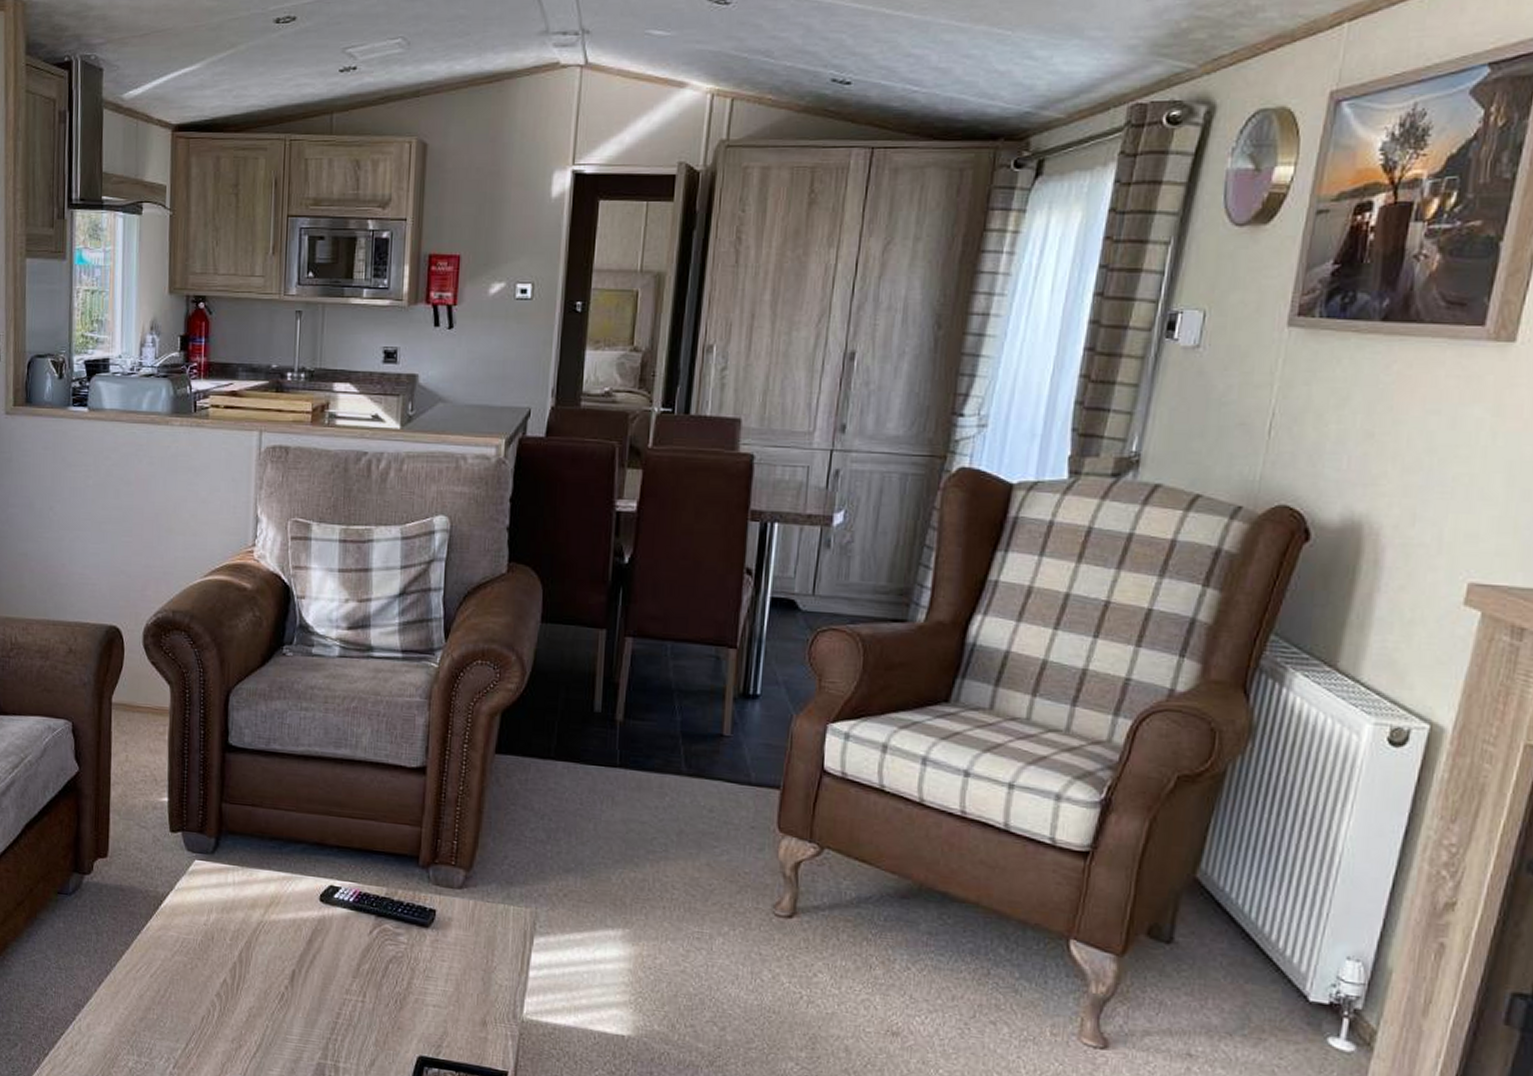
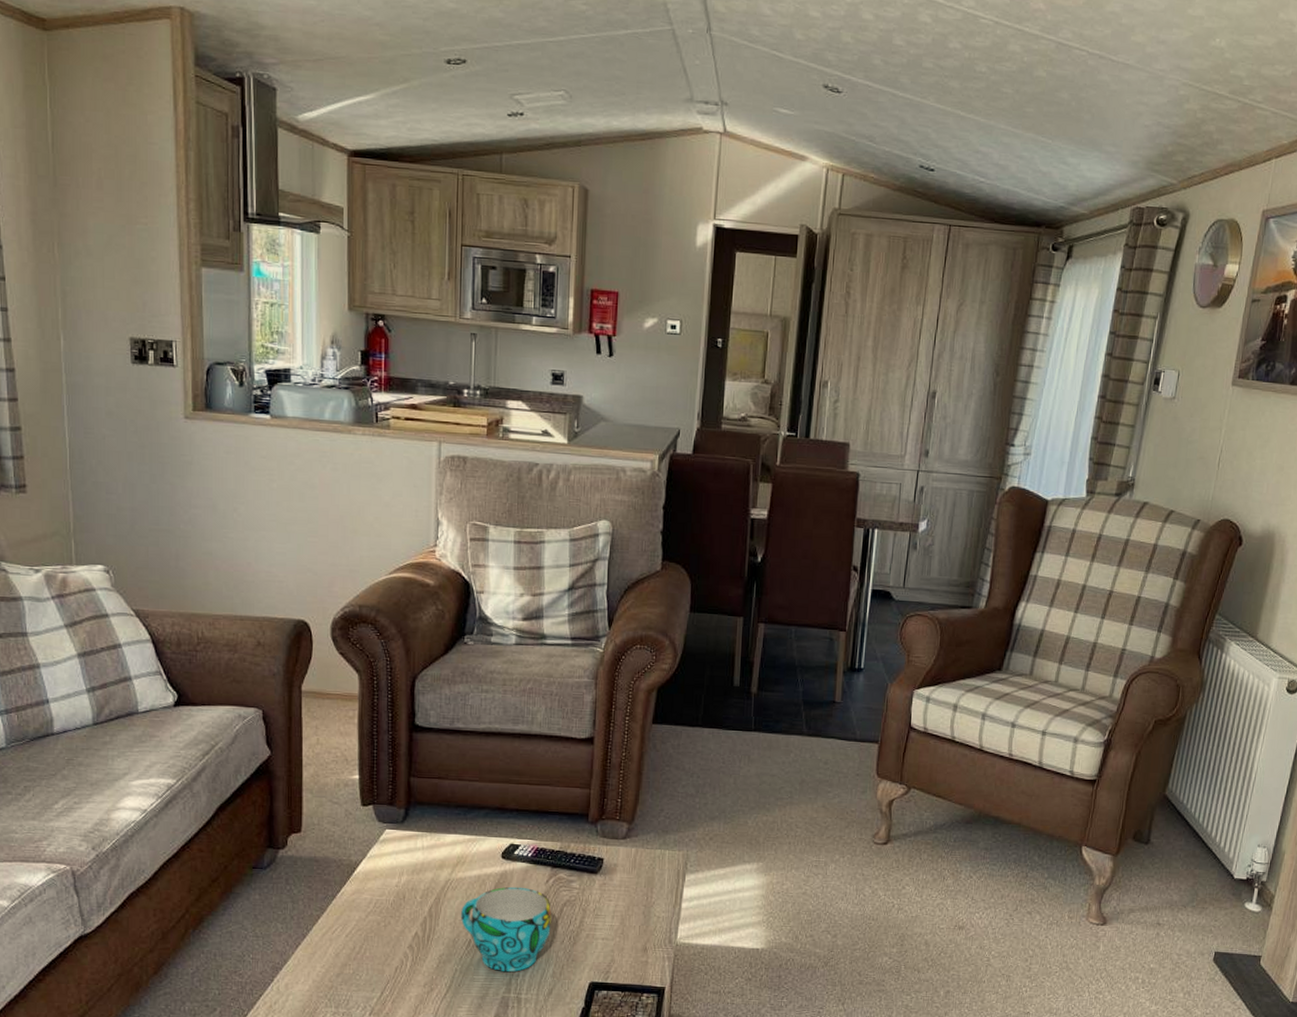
cup: none [273,935,375,1035] -> present [460,886,551,972]

